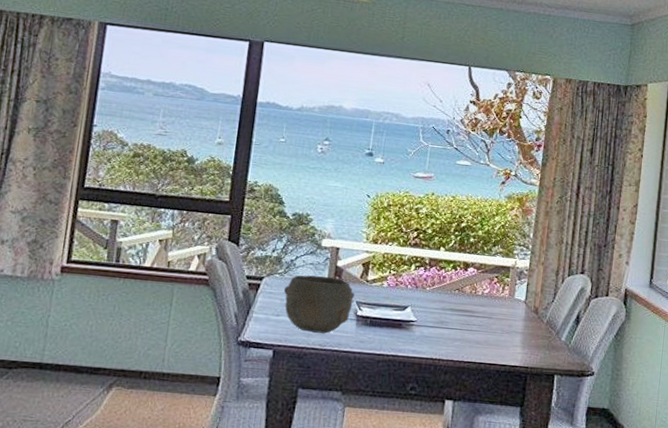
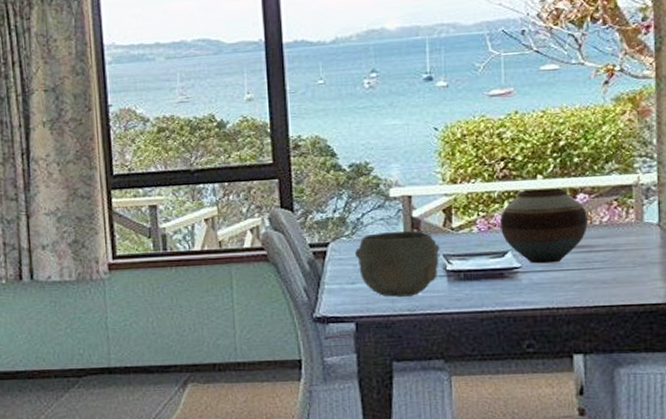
vase: none [405,258,474,322] -> present [500,188,588,264]

